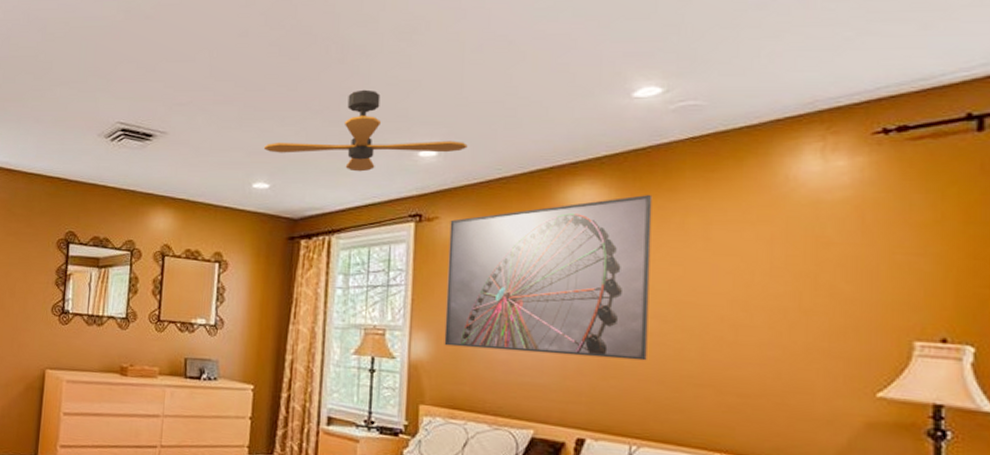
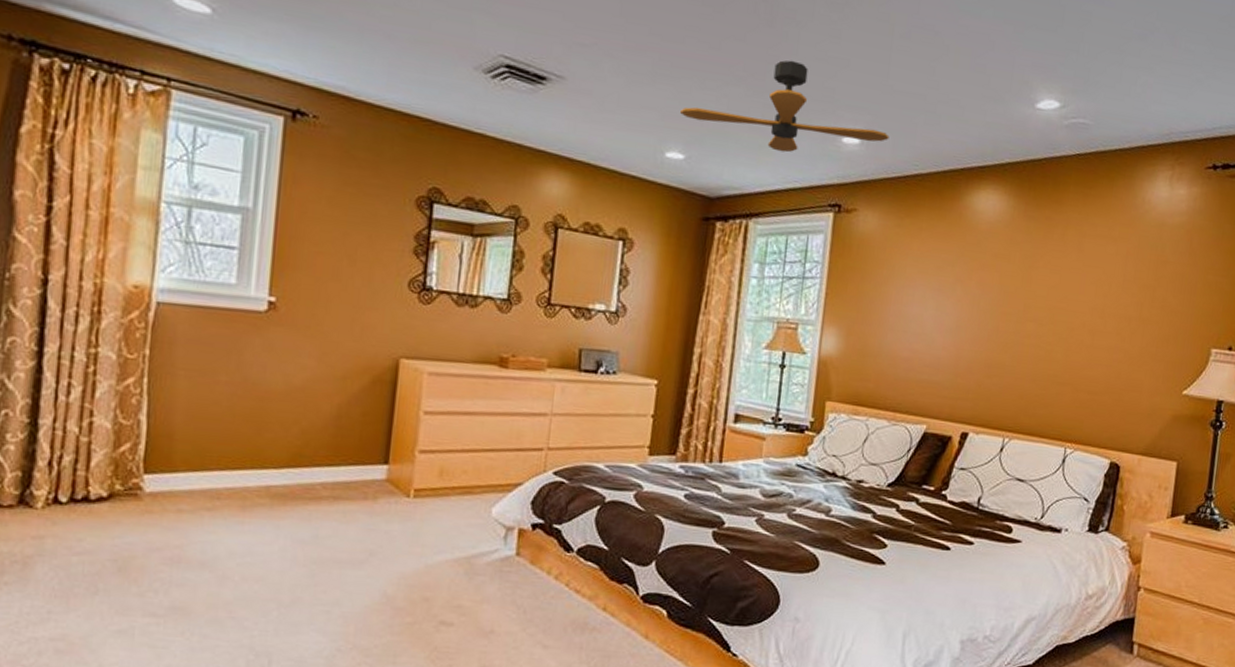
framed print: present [444,195,653,361] -> none [853,204,1043,361]

